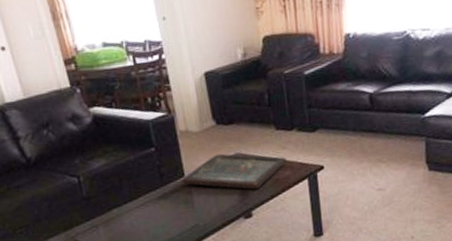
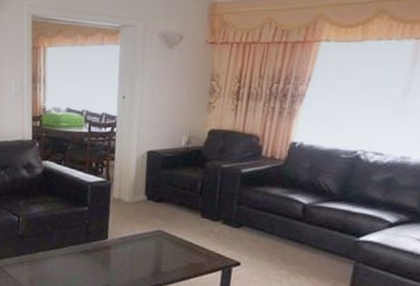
board game: present [181,153,287,190] -> none [104,226,205,268]

